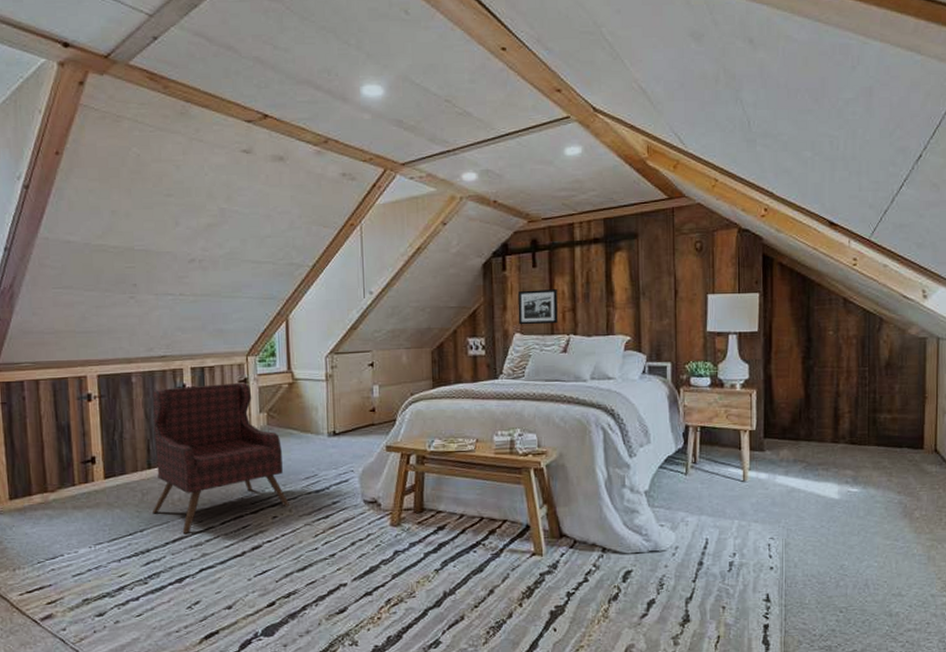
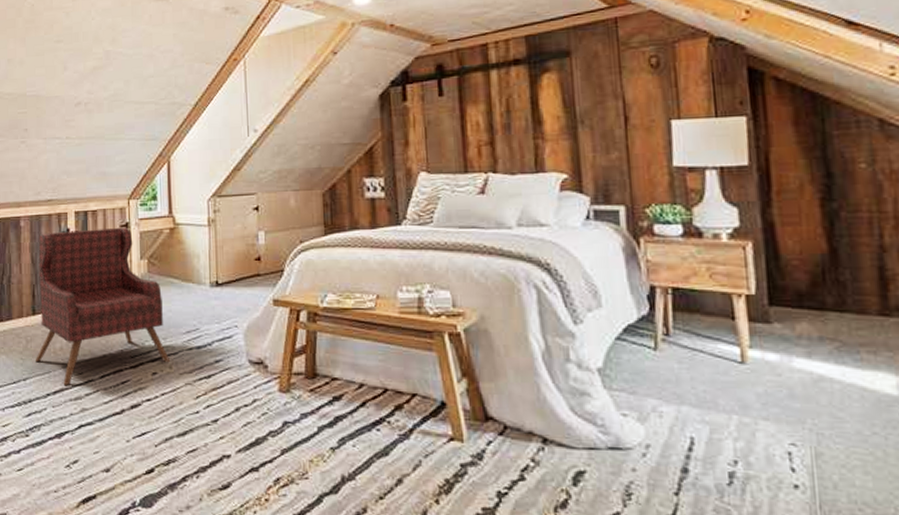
picture frame: present [517,288,558,325] -> none [422,119,472,163]

